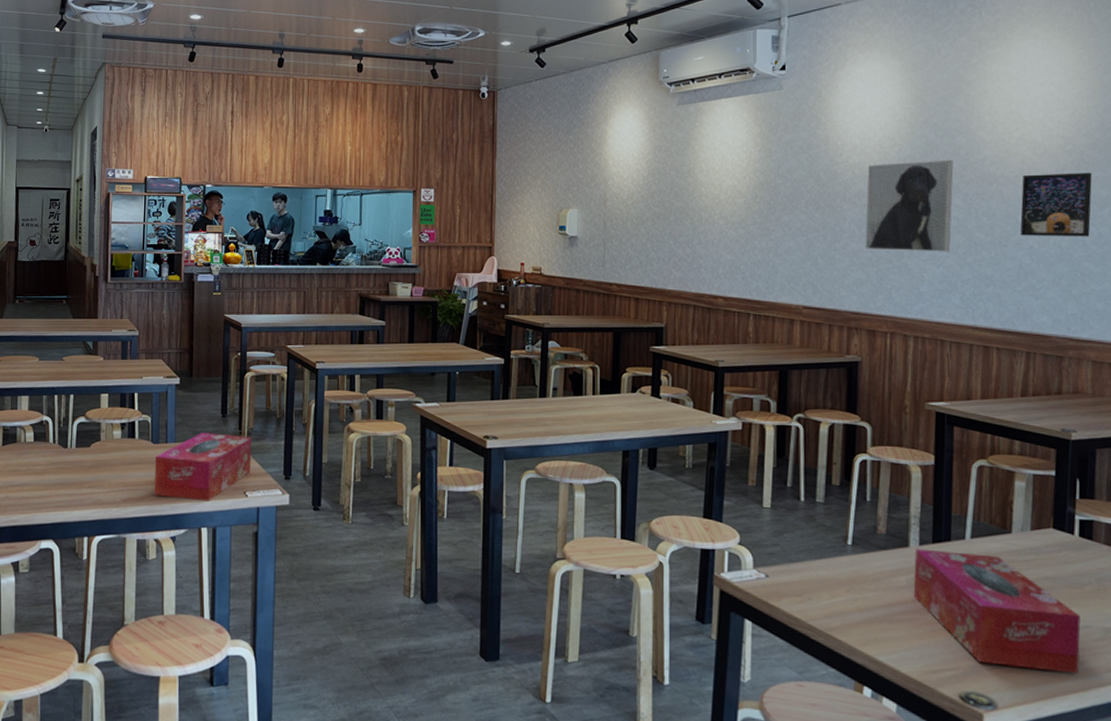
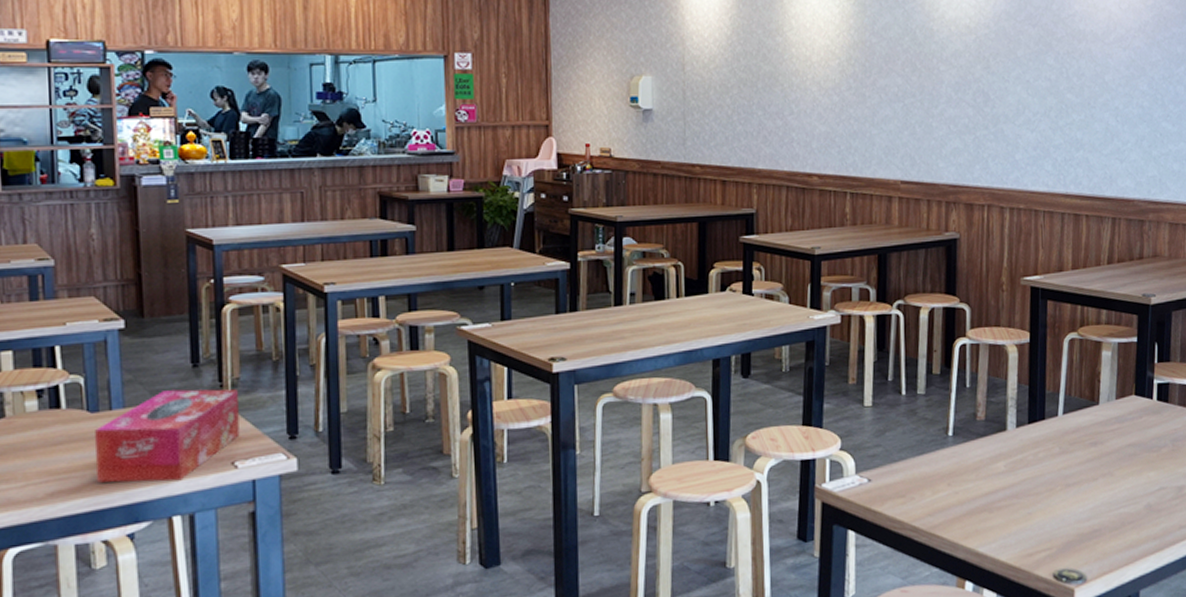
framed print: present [865,159,954,252] -> none [962,15,1046,116]
tissue box: present [913,549,1081,674] -> none [1011,429,1158,539]
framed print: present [1020,173,1092,237] -> none [1107,29,1170,97]

